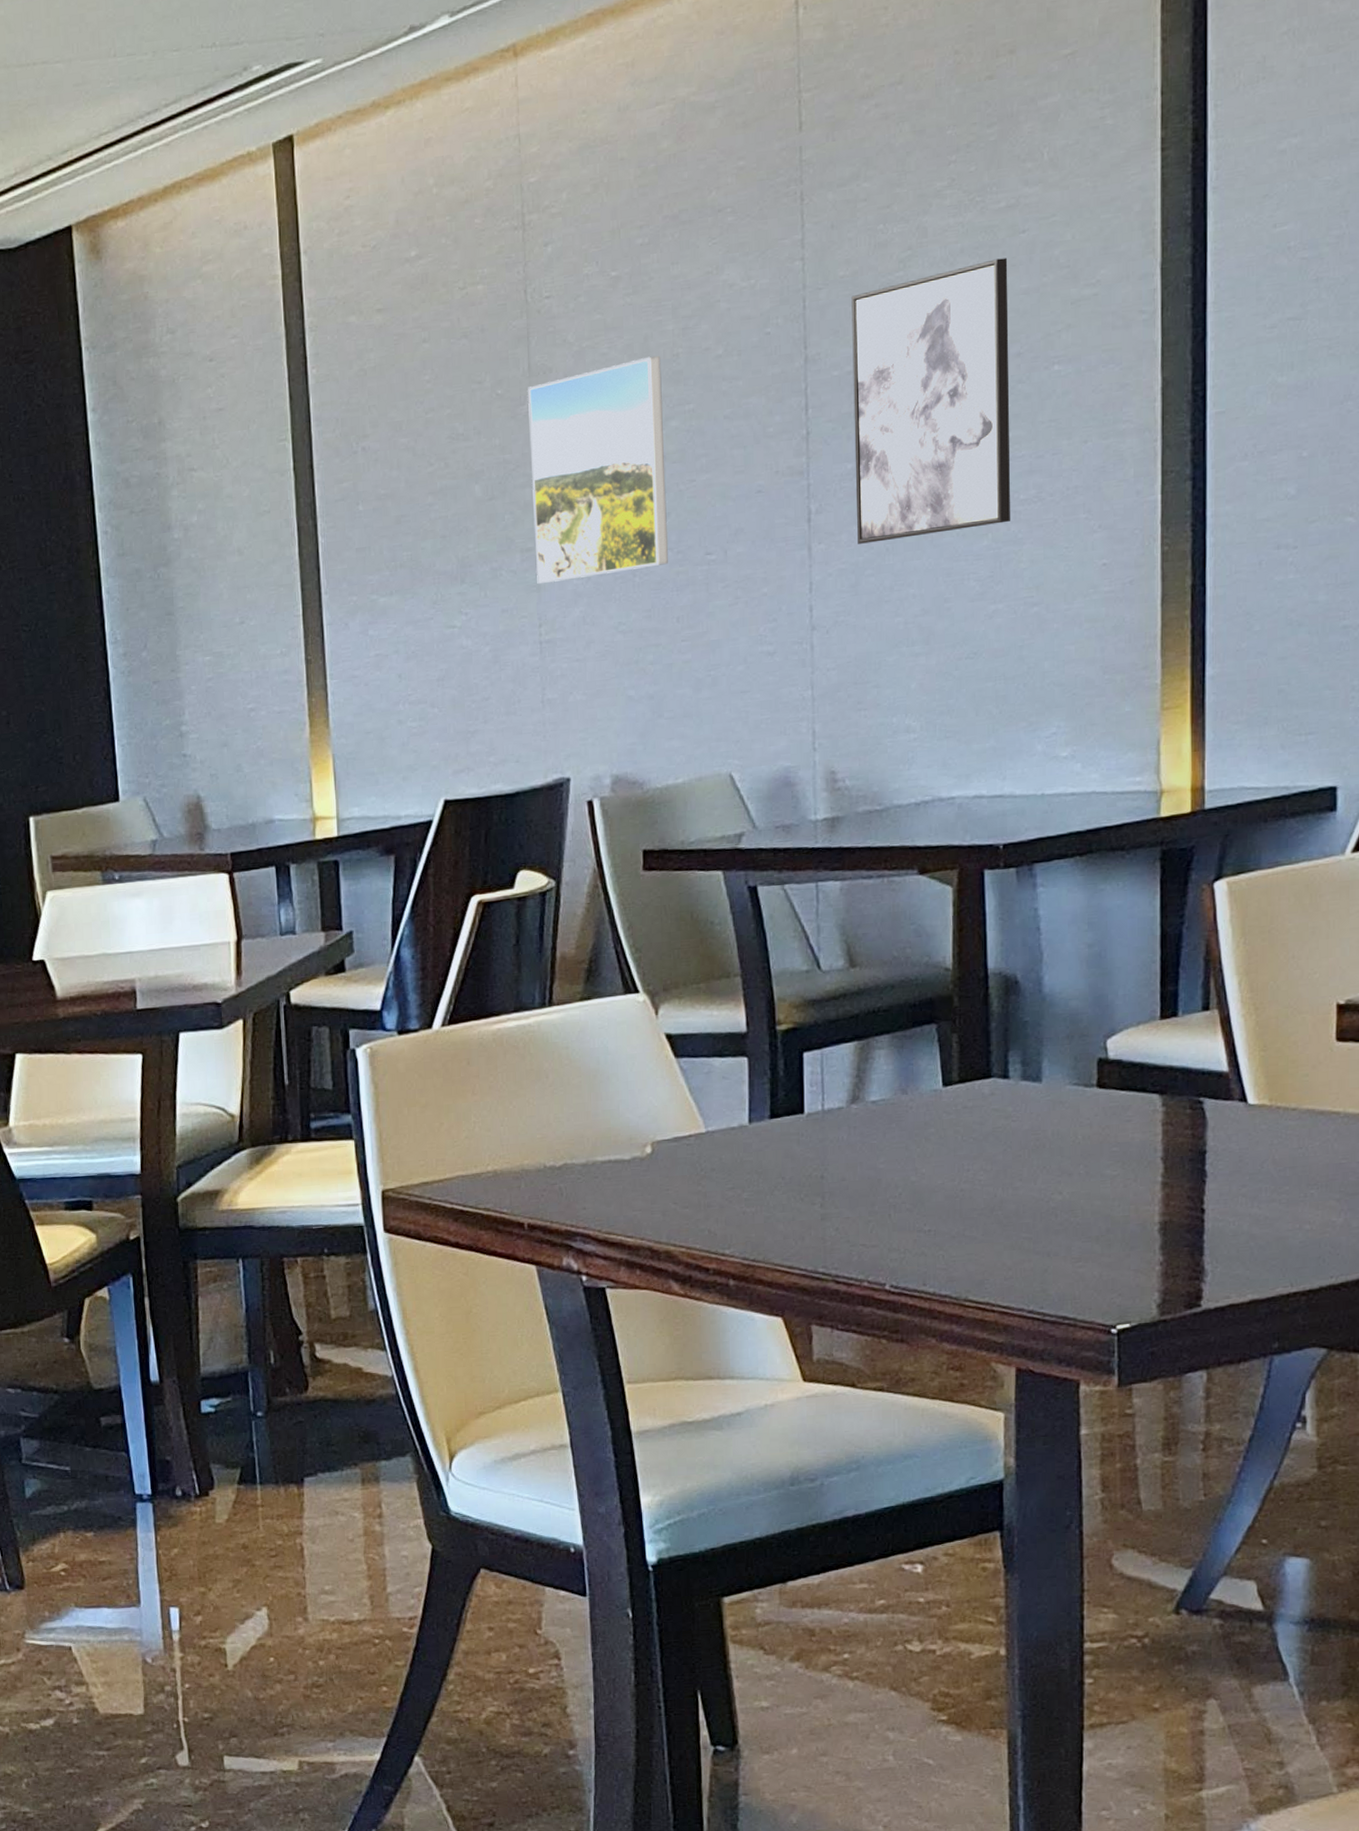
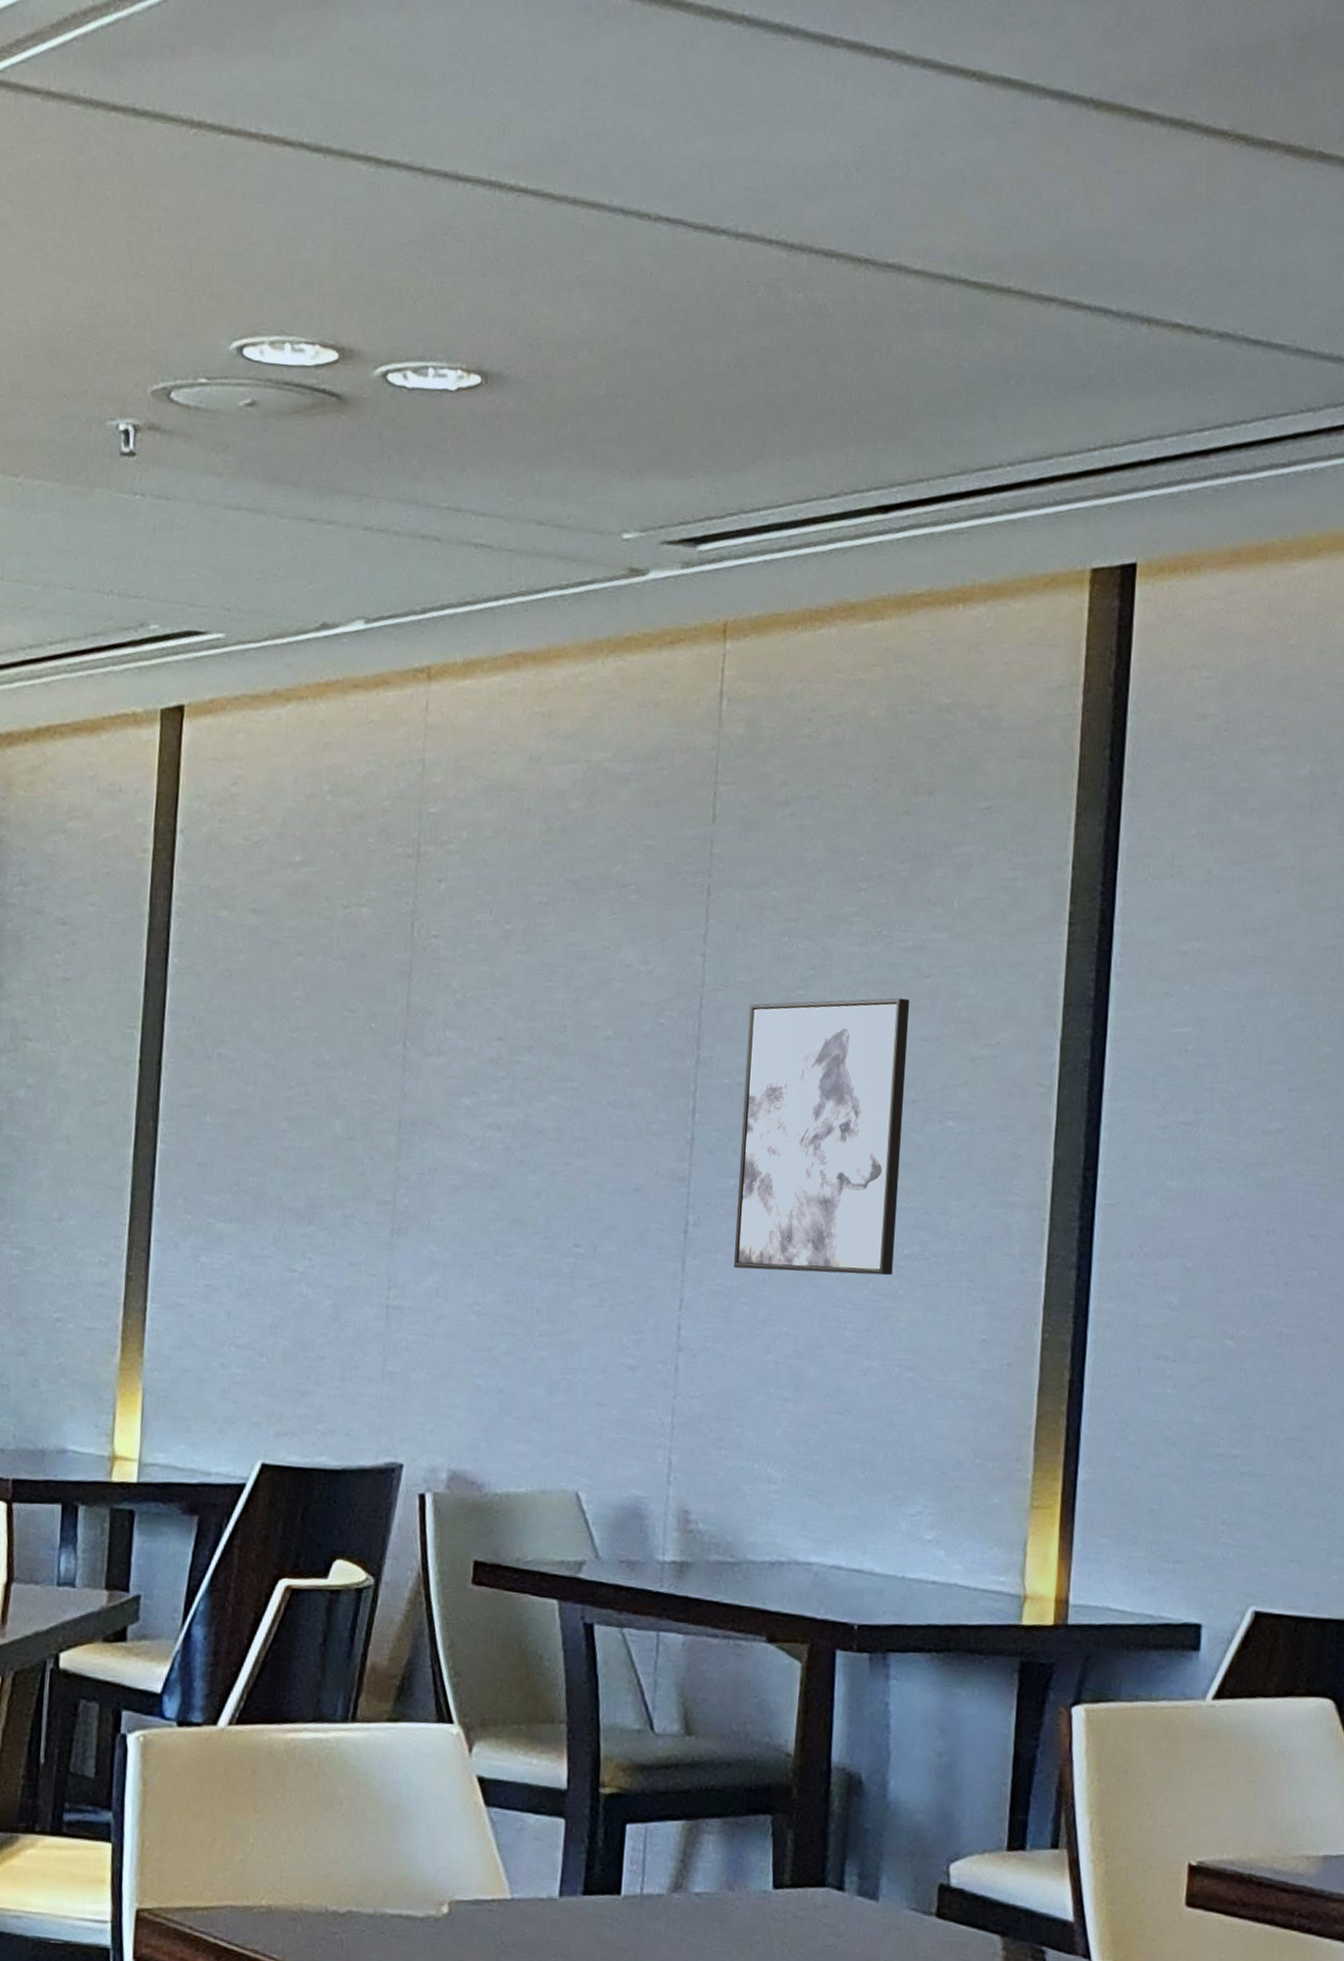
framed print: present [527,355,668,584] -> none [391,1022,548,1249]

